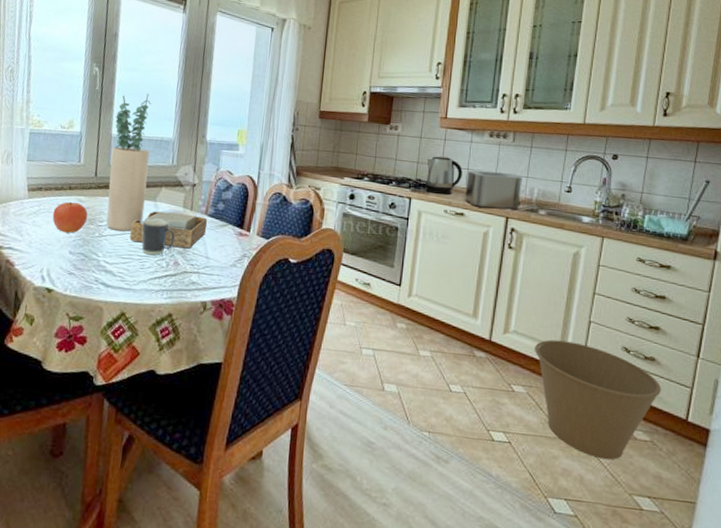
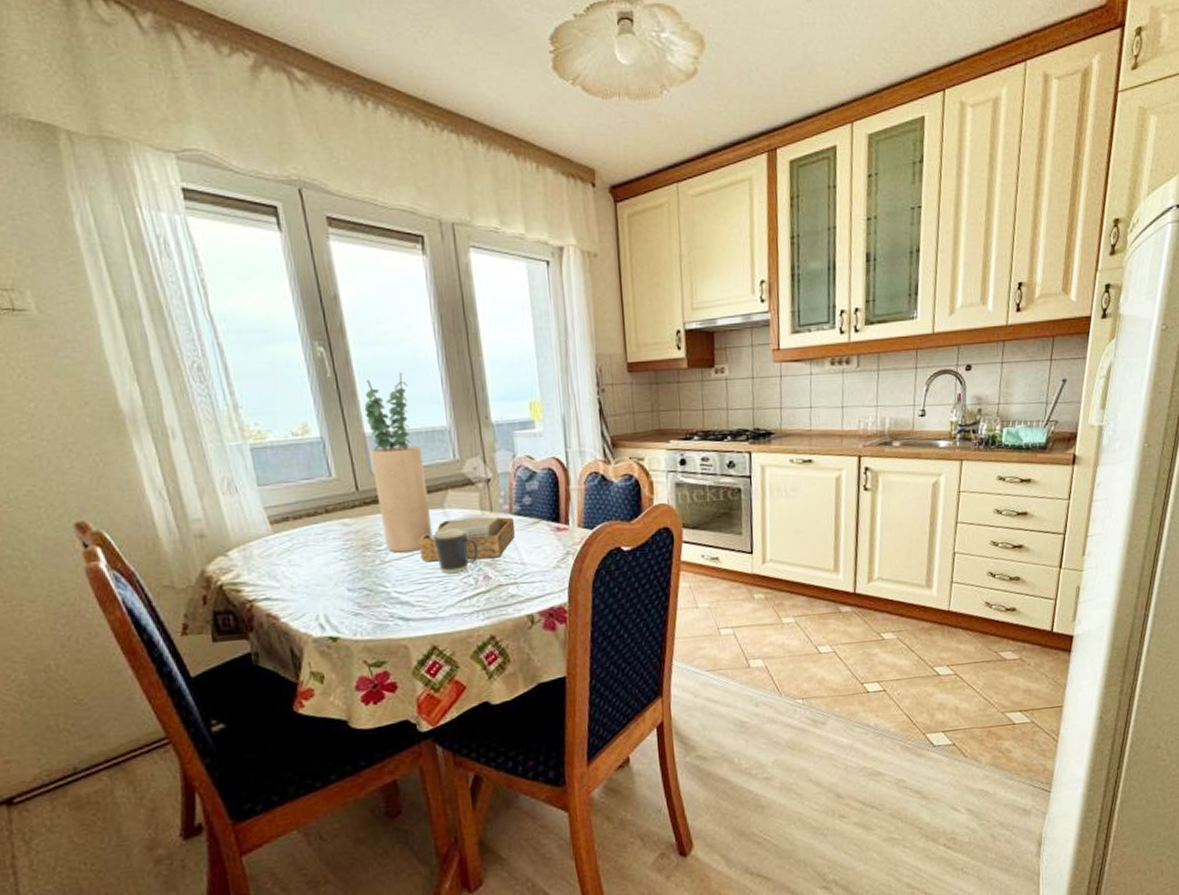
fruit: present [52,201,88,233] -> none [312,527,361,568]
kettle: present [425,155,463,196] -> none [763,396,806,443]
toaster: present [465,170,522,211] -> none [810,405,872,451]
basket: present [535,339,661,460] -> none [901,577,1027,686]

